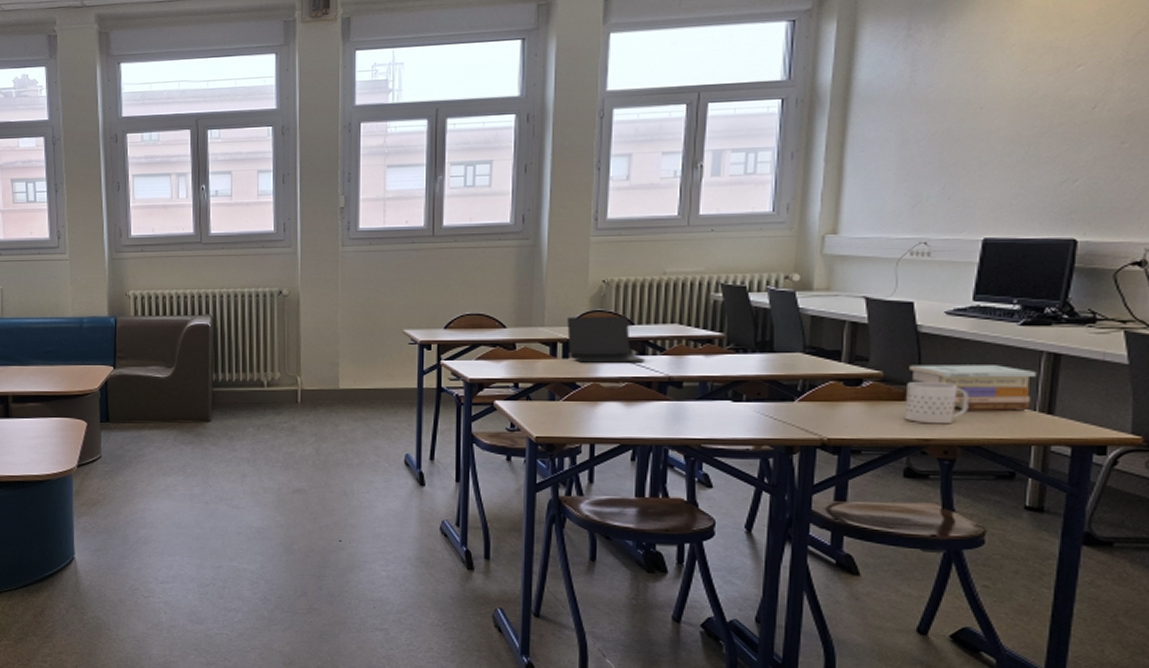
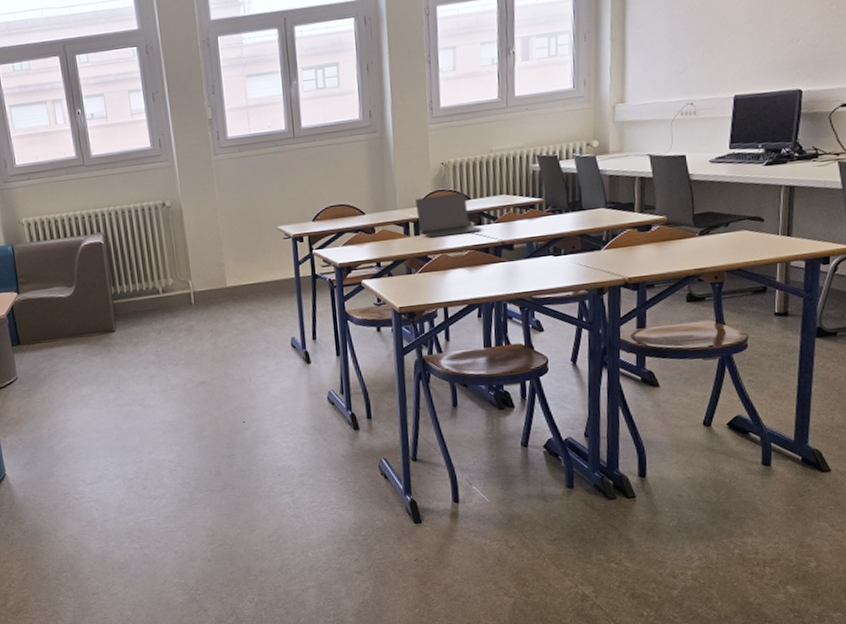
mug: present [904,381,969,424] -> none [684,219,731,256]
books: present [909,365,1037,412] -> none [685,200,778,242]

